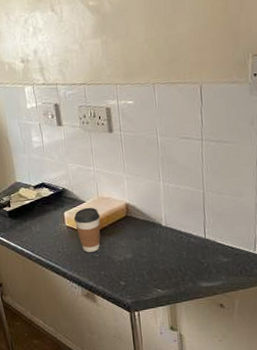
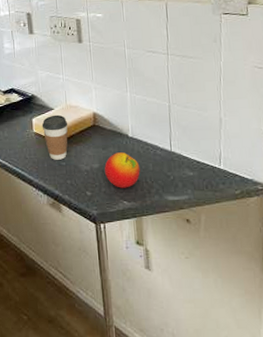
apple: none [138,242,174,277] -> present [104,152,140,188]

